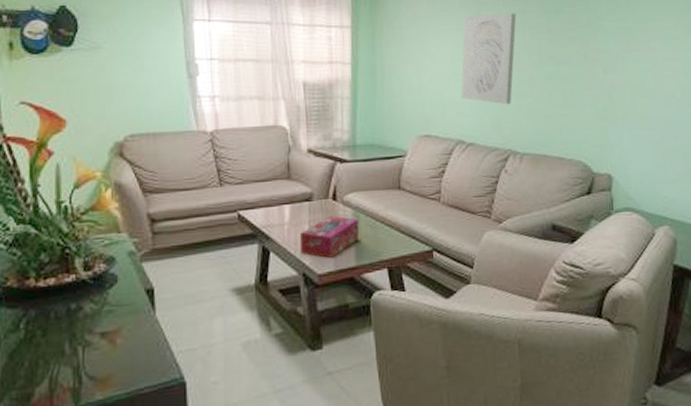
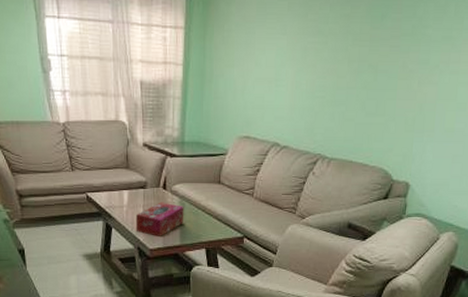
wall art: present [461,13,517,105] -> none [281,18,342,112]

